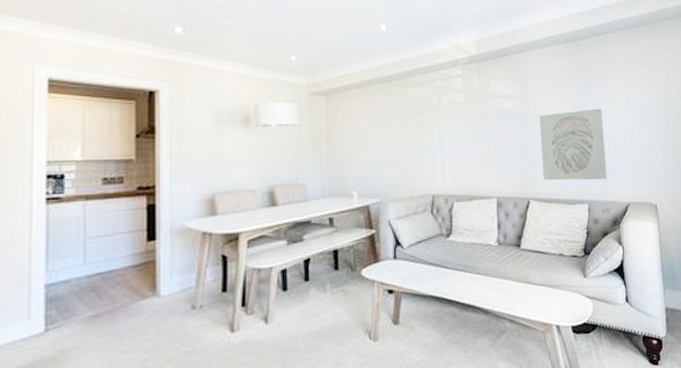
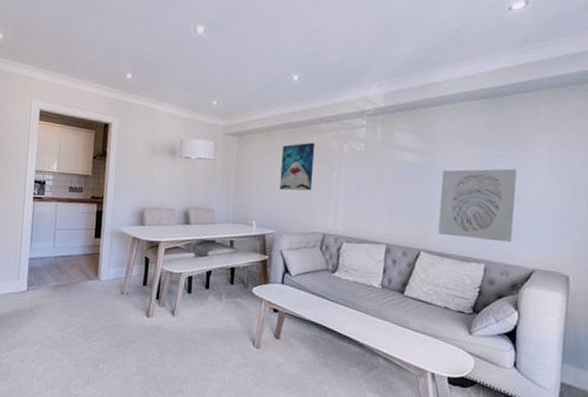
wall art: none [378,96,415,153] -> present [279,142,315,191]

